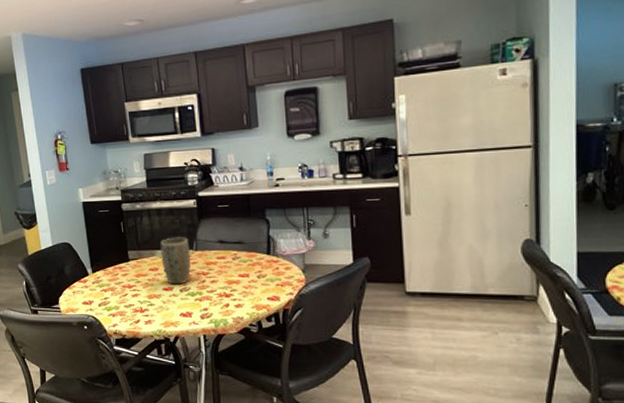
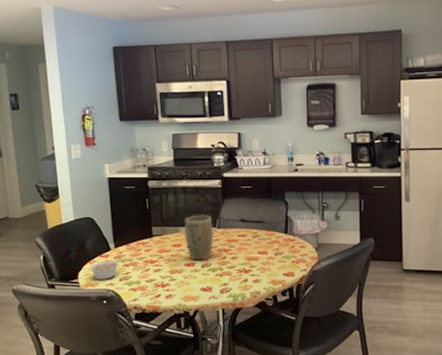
legume: none [69,282,99,305] -> present [90,257,121,279]

